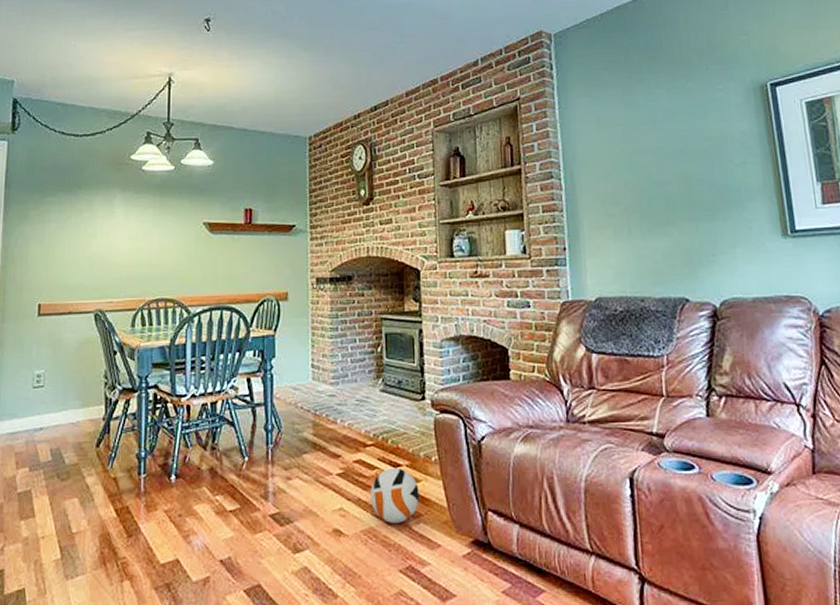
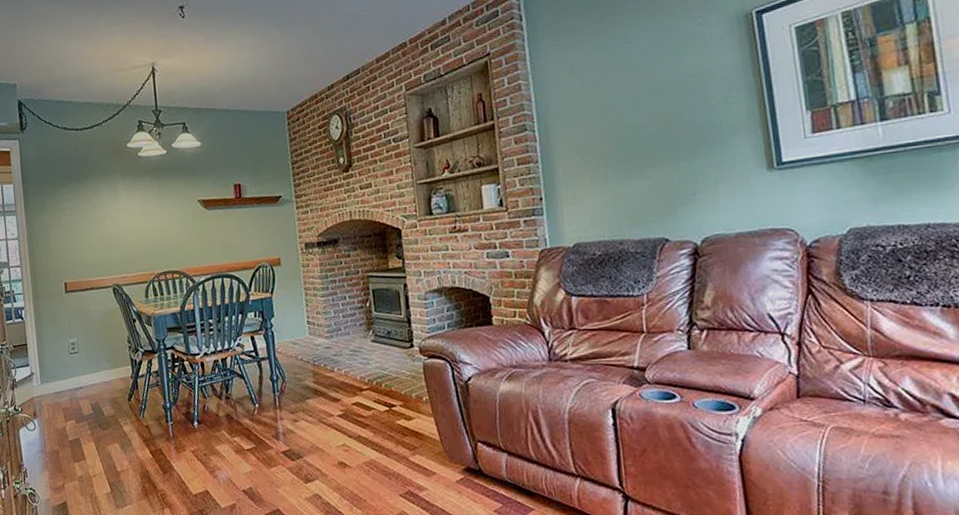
ball: present [371,467,419,523] -> none [369,407,414,455]

